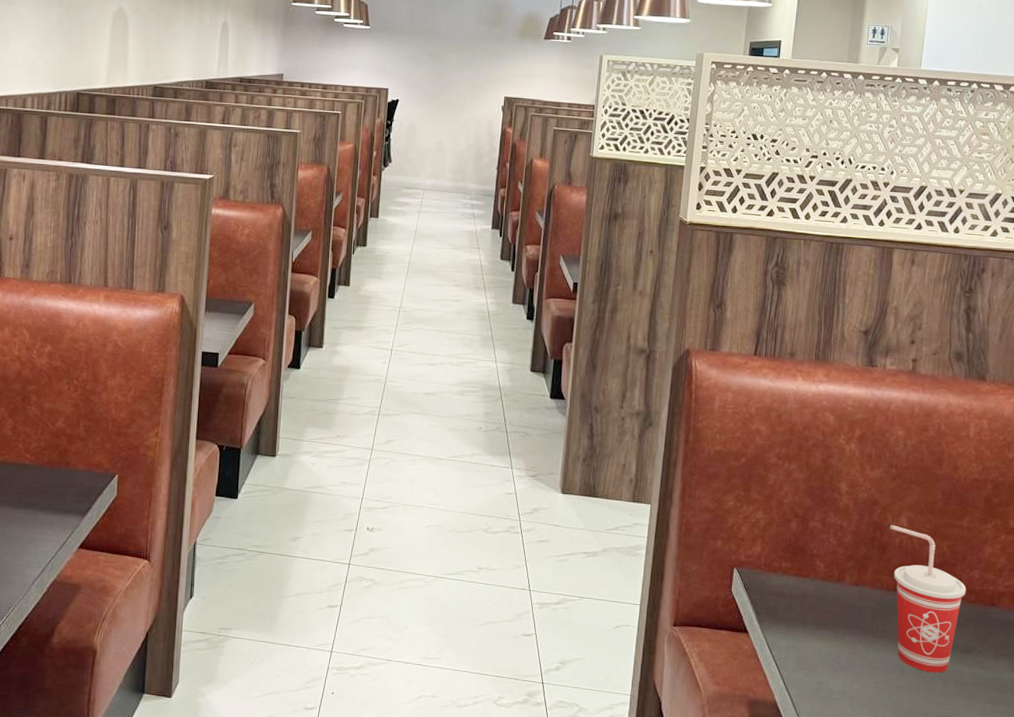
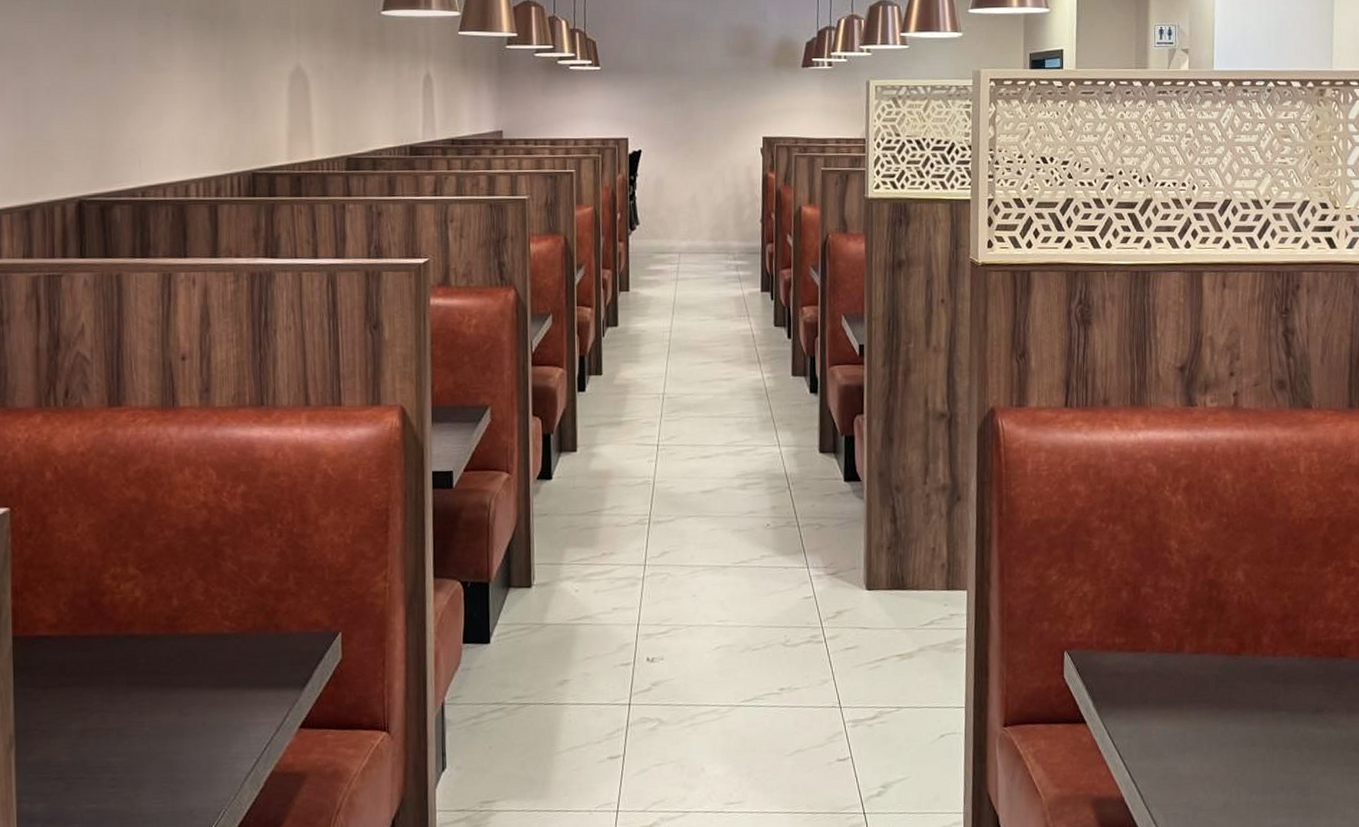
beverage cup: present [890,525,966,673] -> none [1227,580,1312,741]

